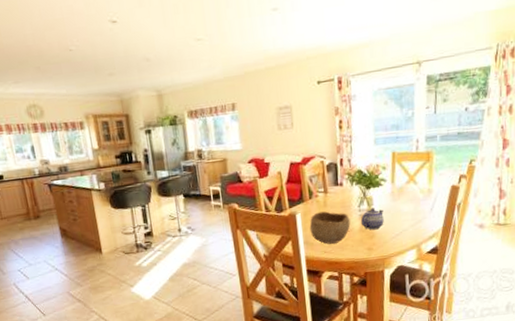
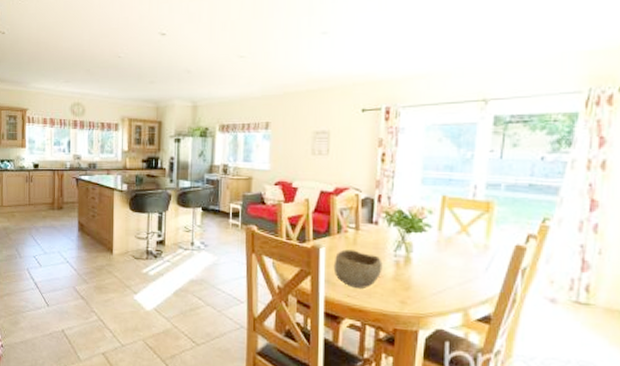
teapot: present [360,208,384,230] -> none [395,255,425,282]

